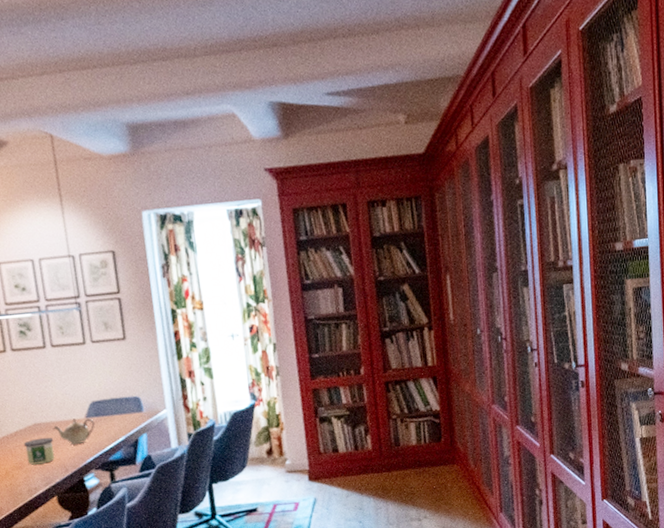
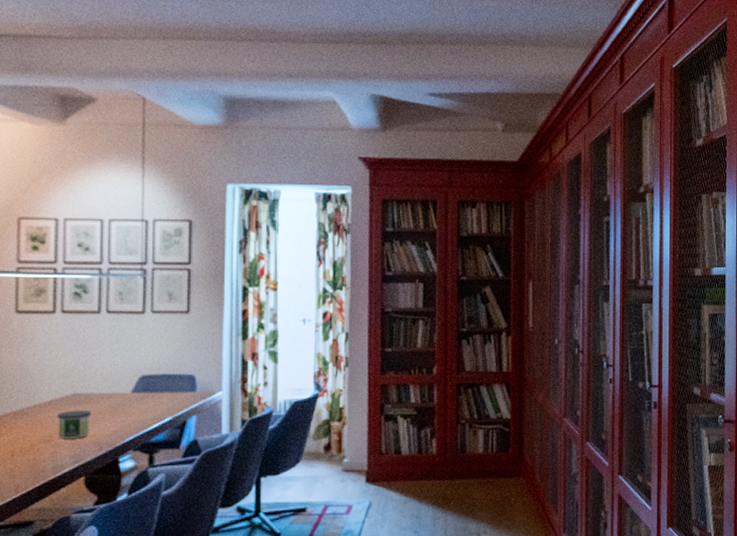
teapot: present [52,418,95,445] -> none [92,392,141,421]

